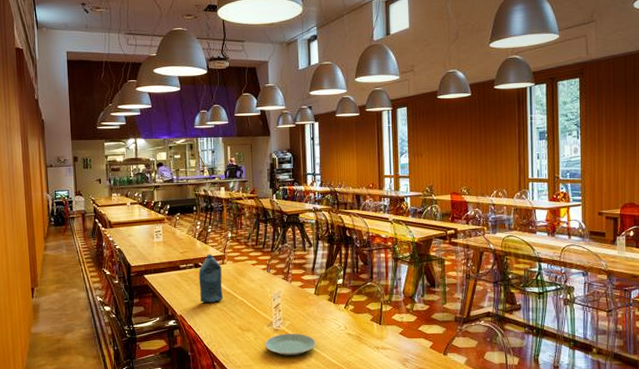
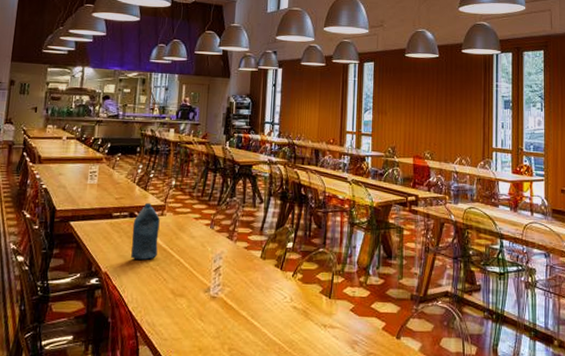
plate: present [265,333,316,356] -> none [199,302,257,329]

